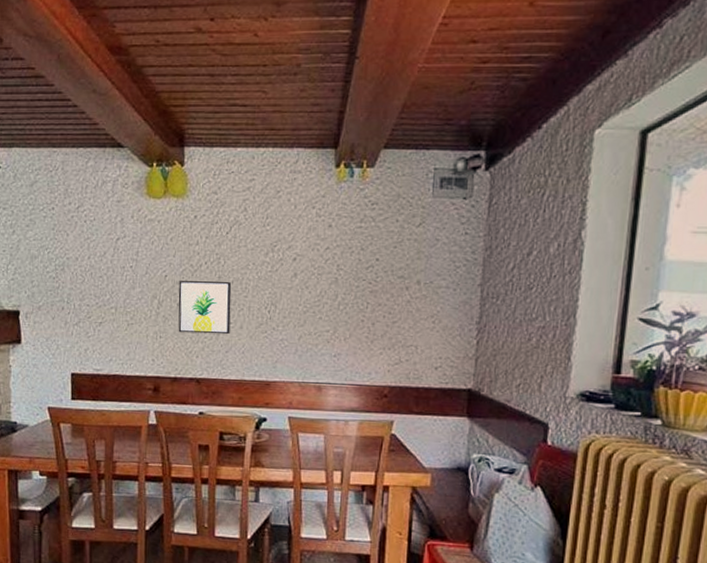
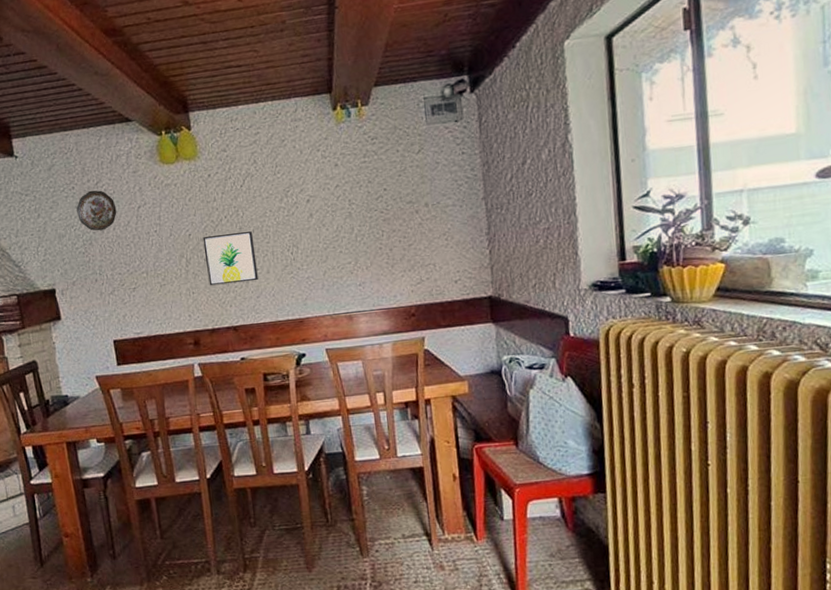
decorative plate: none [53,214,95,258] -> present [76,190,117,231]

